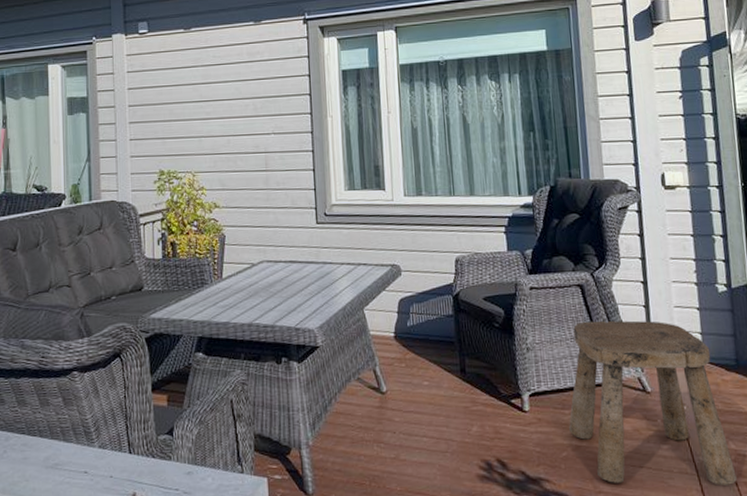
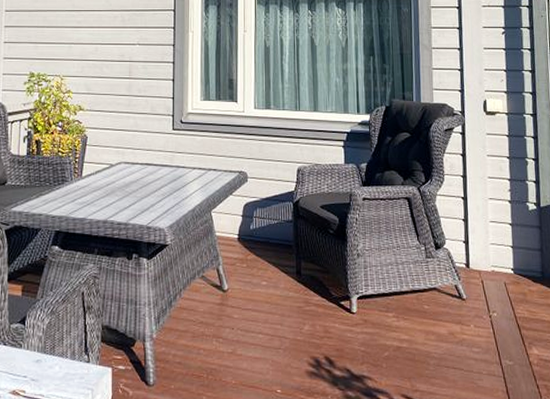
stool: present [569,320,737,486] -> none [392,231,538,387]

